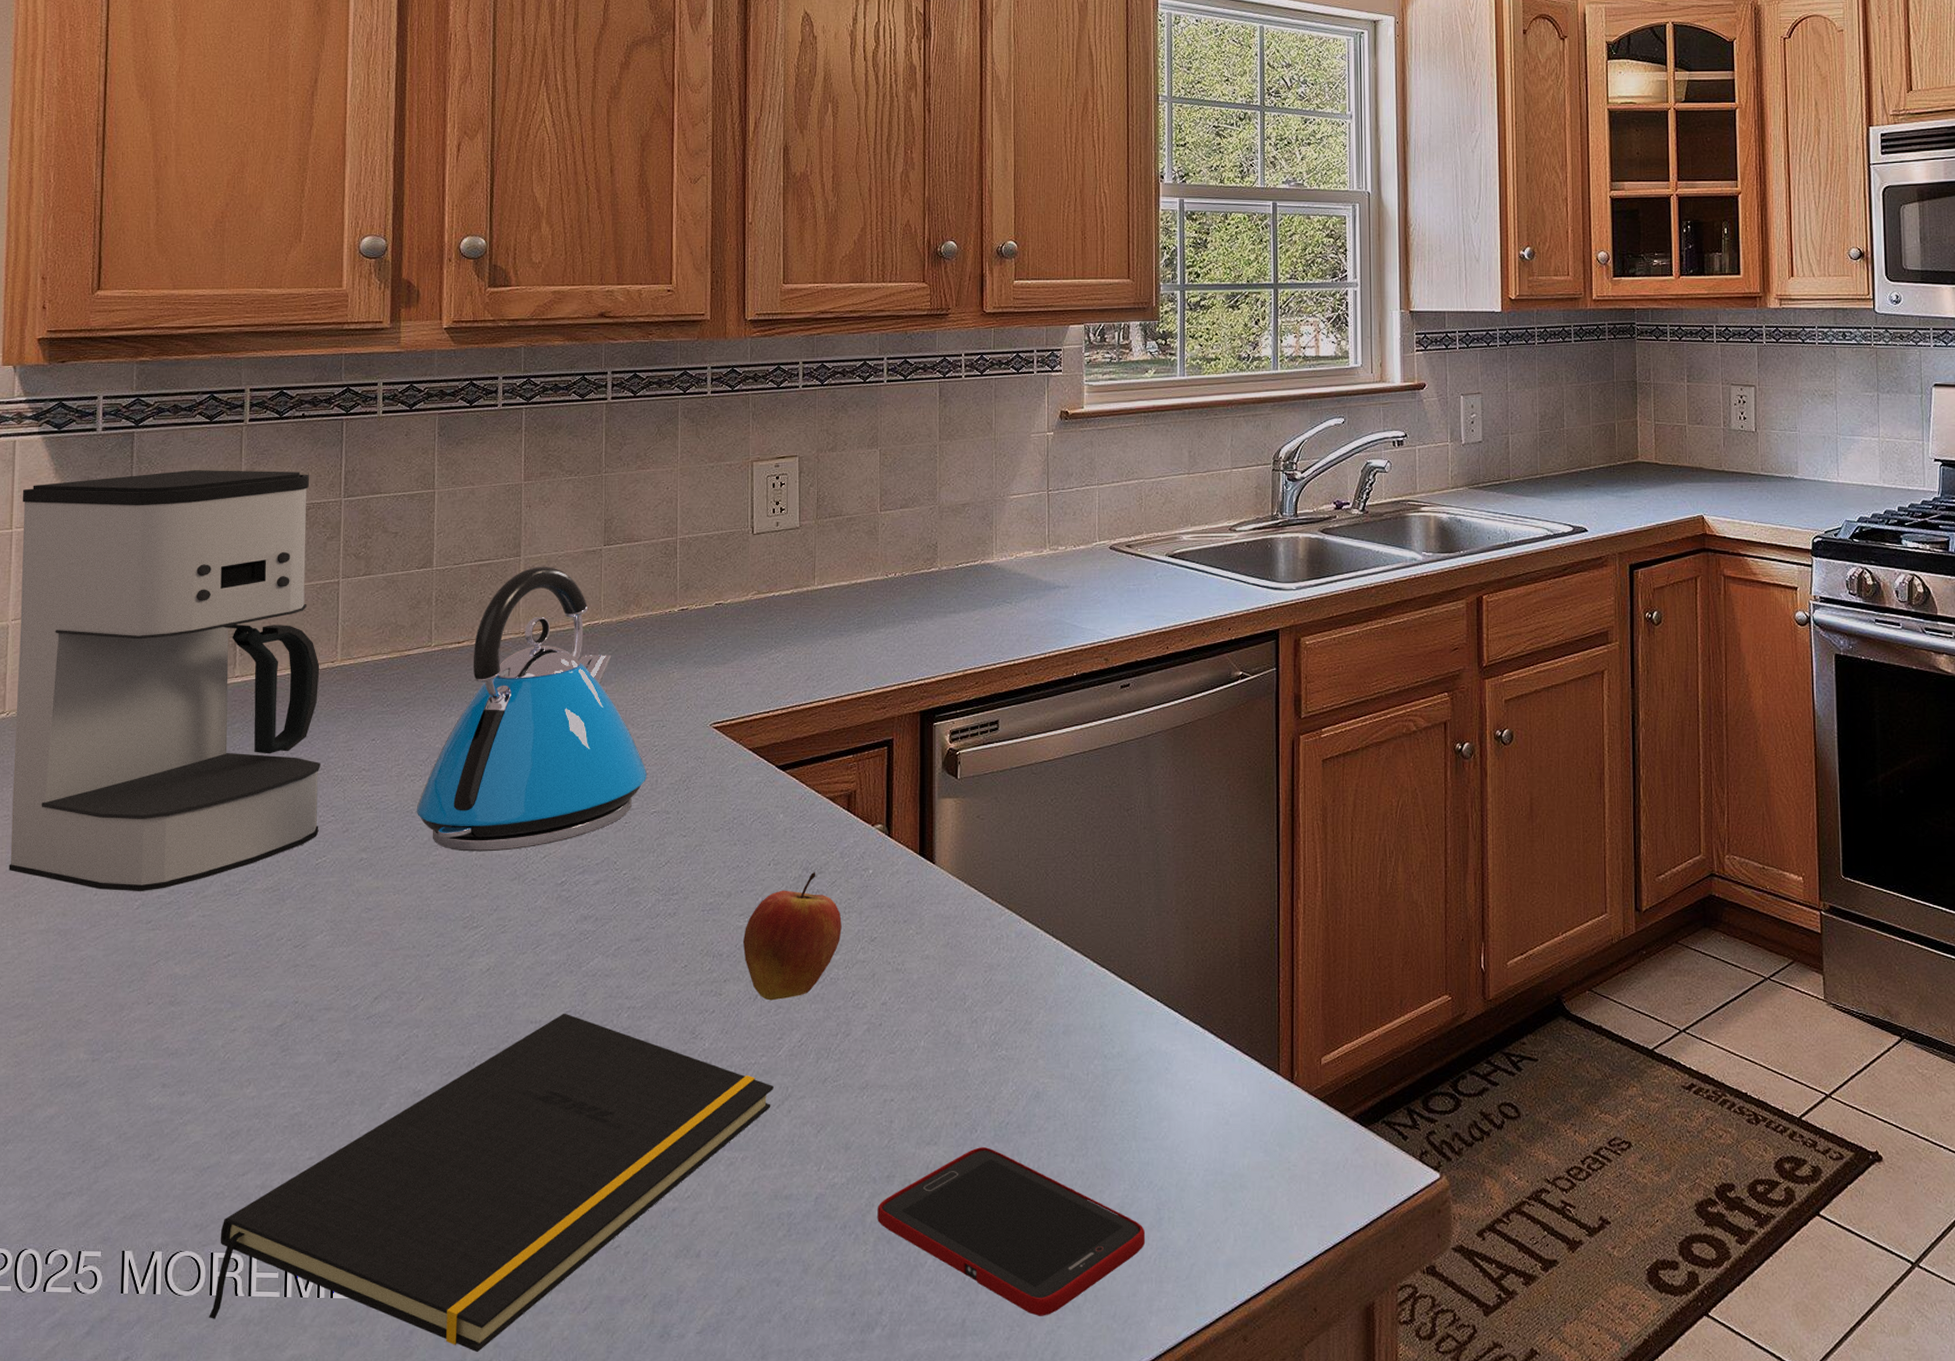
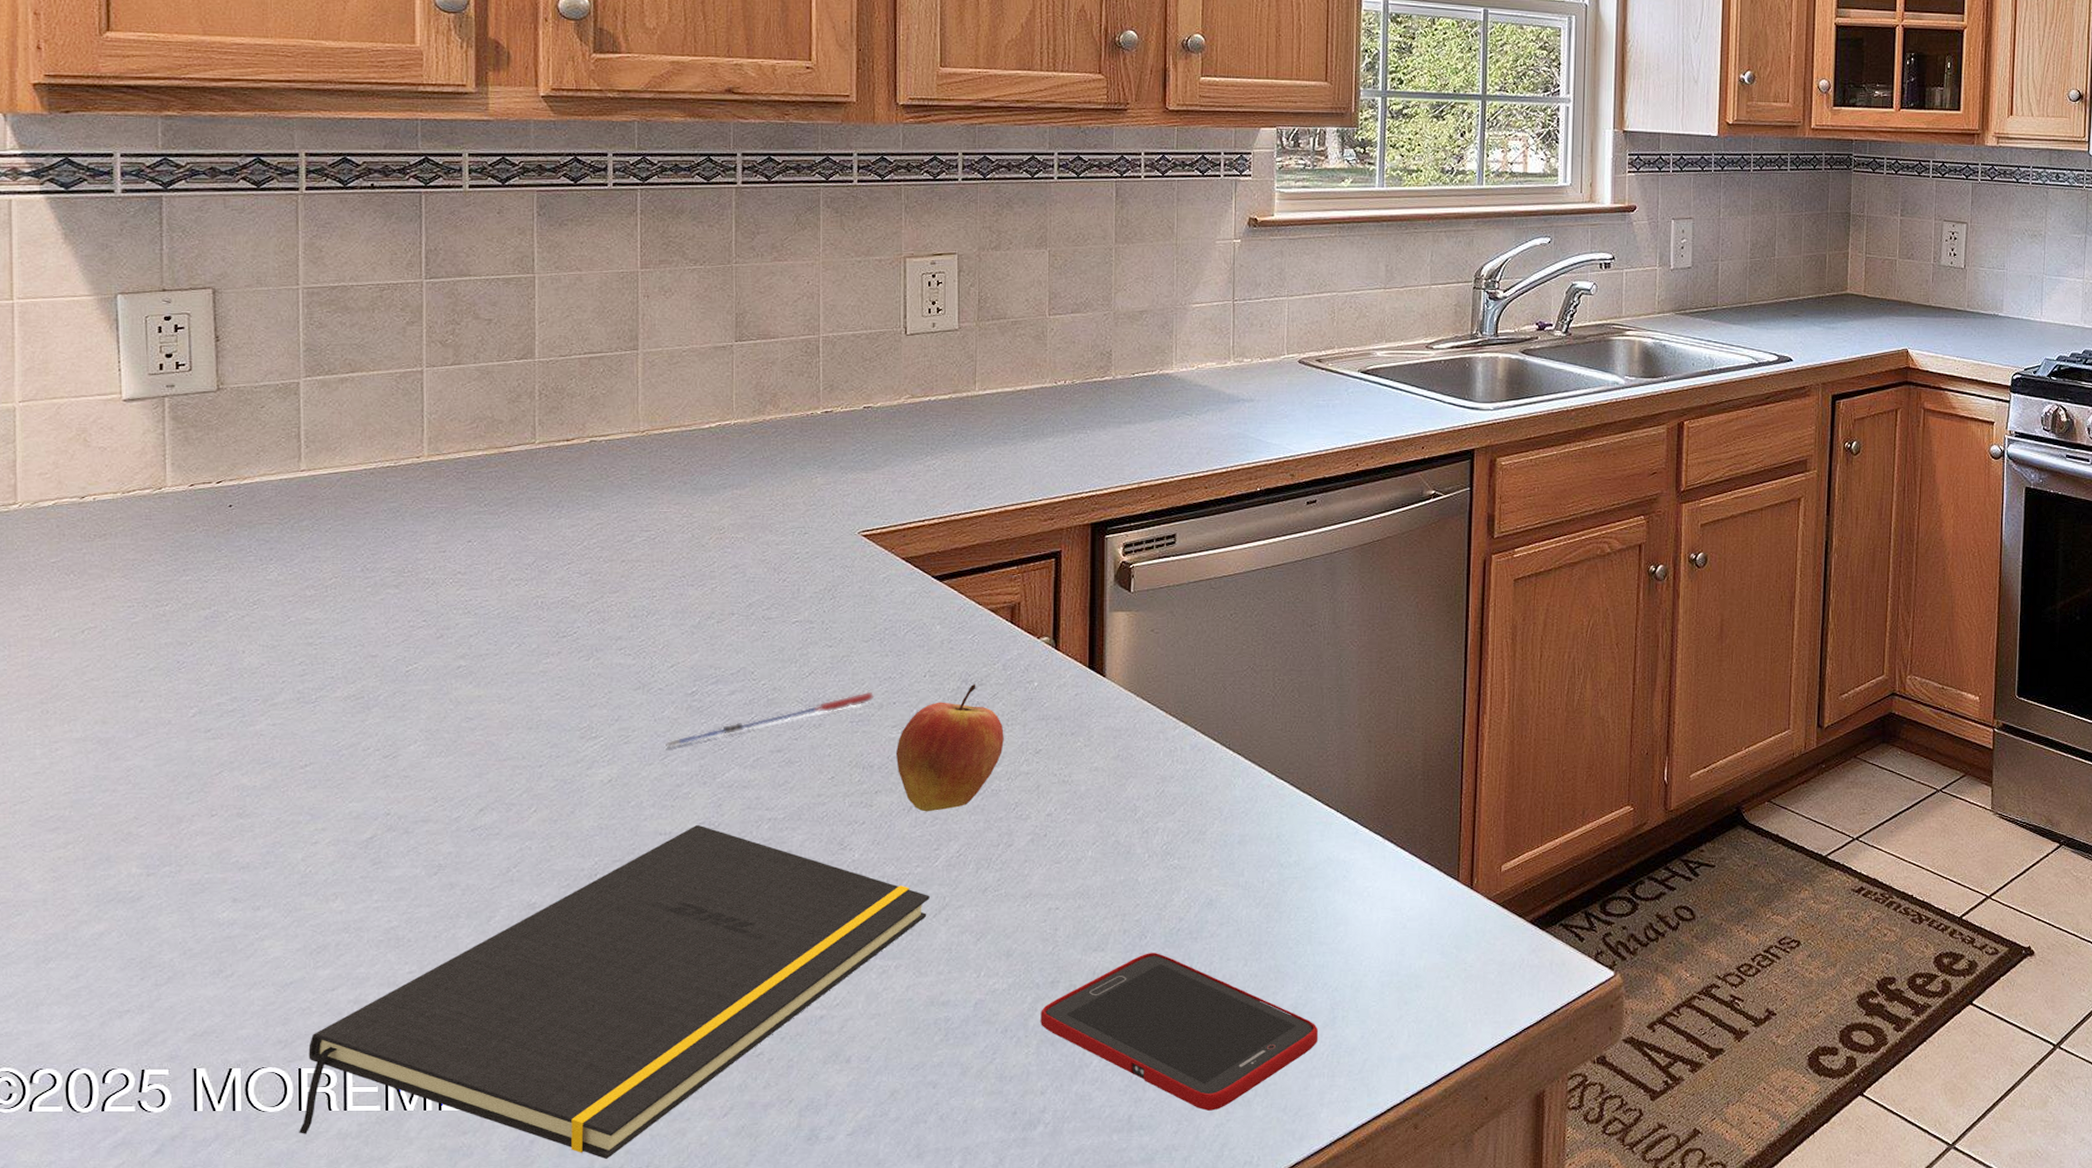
coffee maker: present [9,470,321,891] -> none [24,241,408,698]
kettle: present [416,566,648,852] -> none [522,361,788,660]
pen: none [538,880,724,937] -> present [666,691,875,748]

